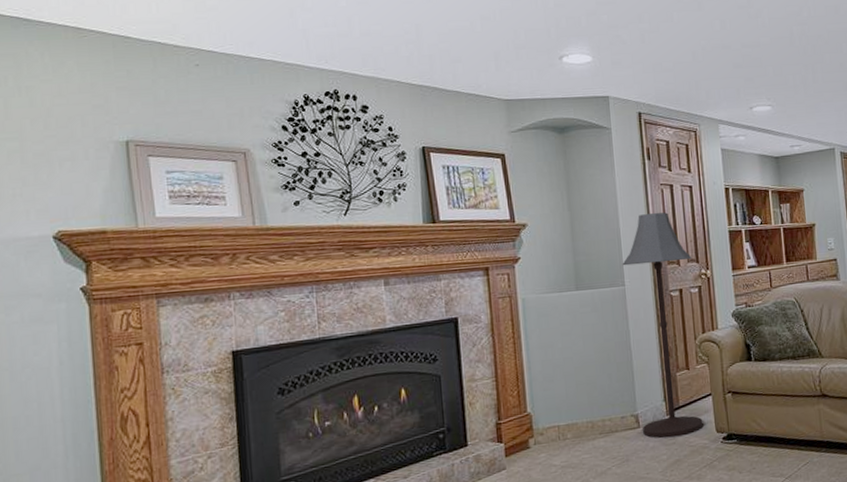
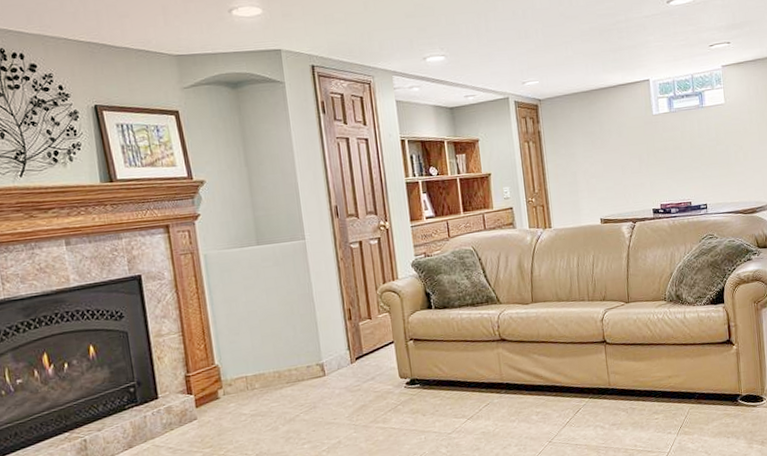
floor lamp: present [622,212,703,438] -> none [301,166,387,385]

